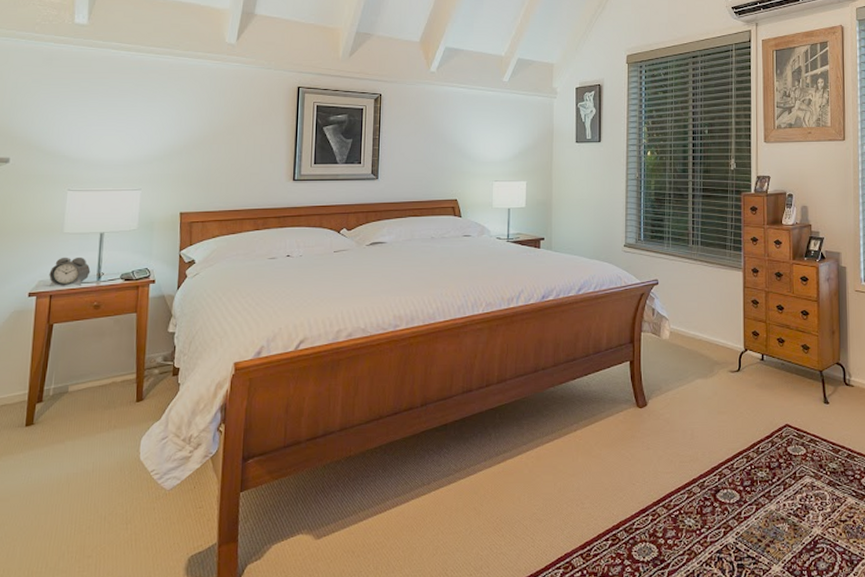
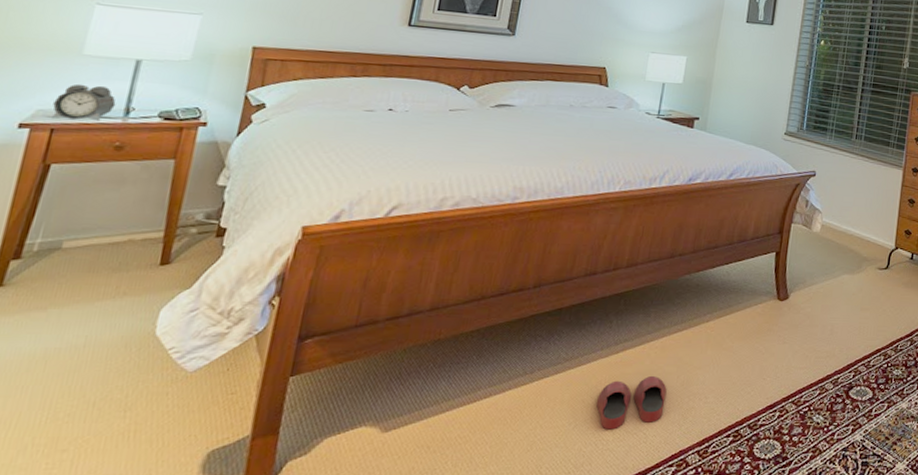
slippers: none [487,483,546,535] -> present [596,375,667,430]

